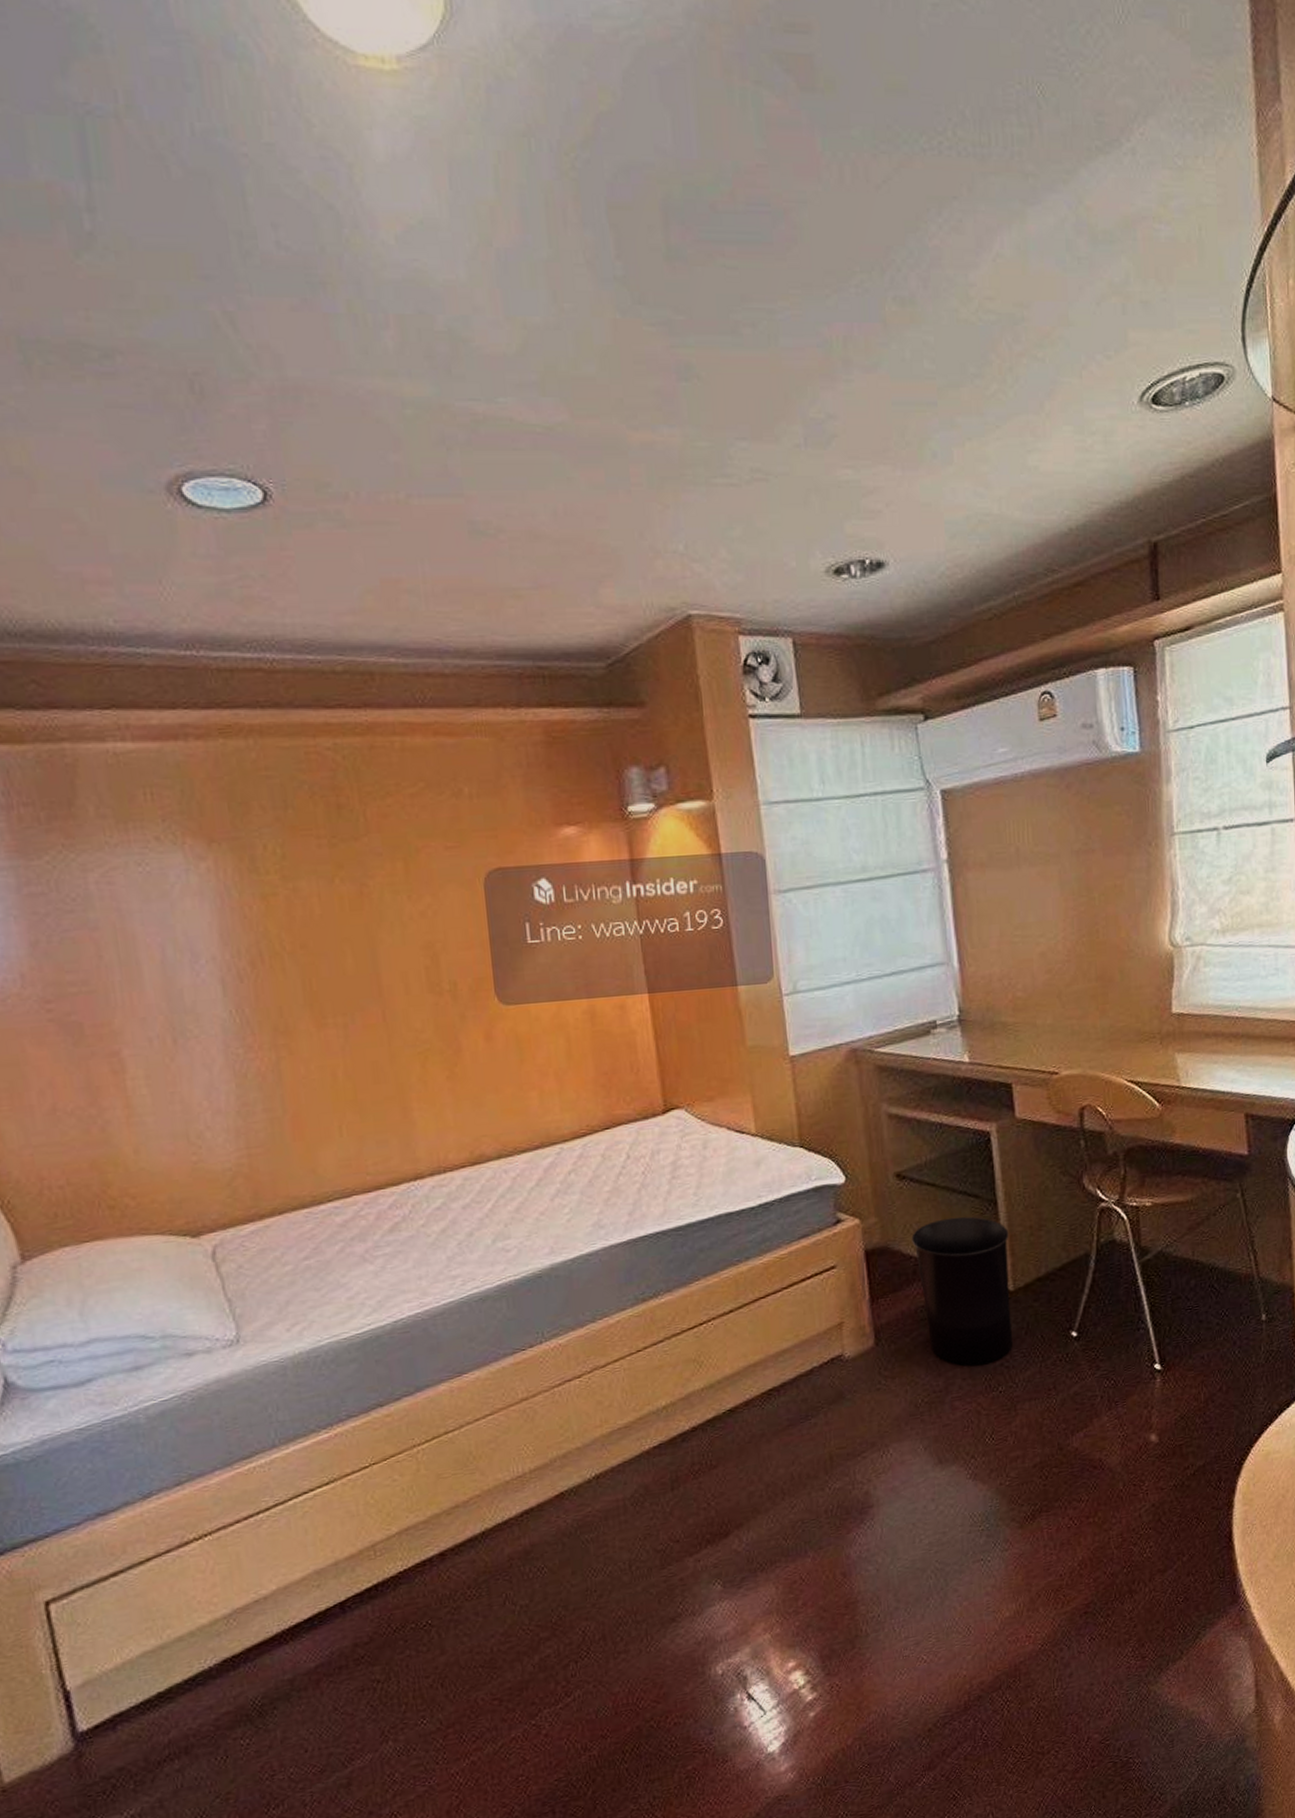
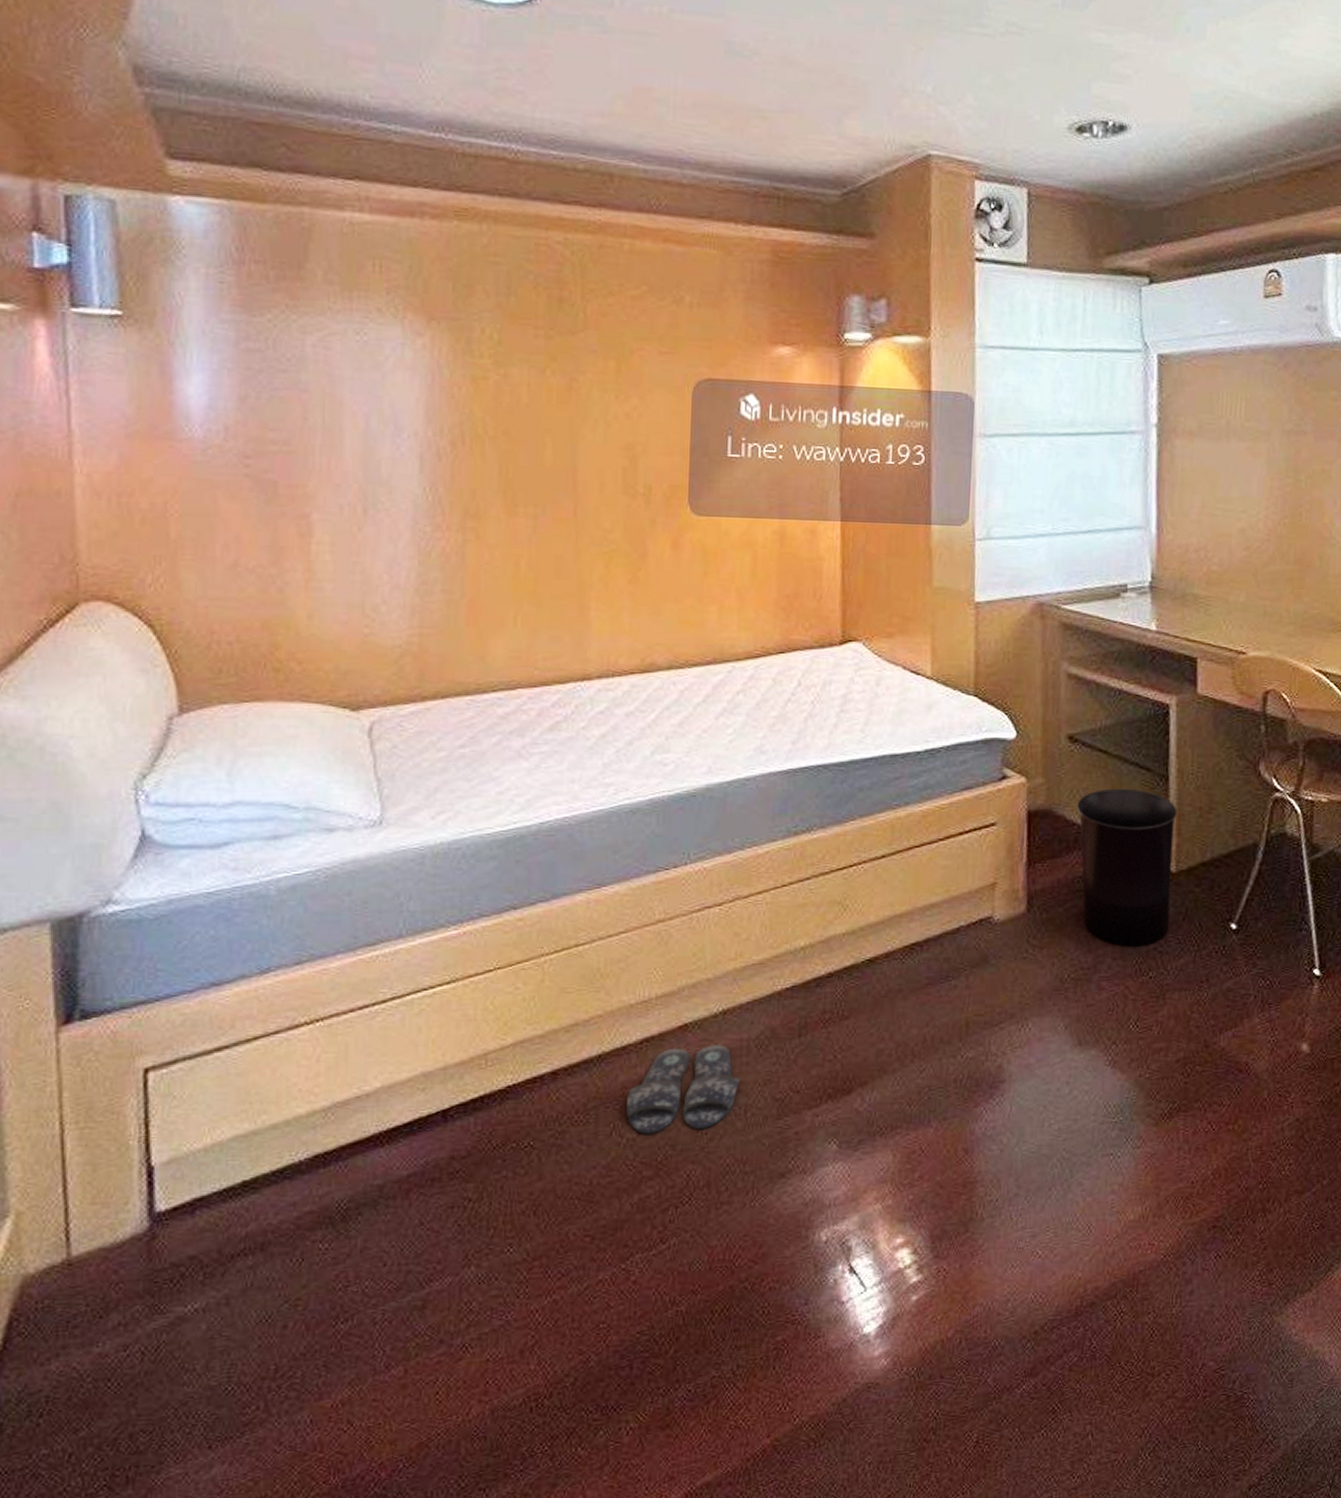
slippers: none [514,1507,621,1600] -> present [625,1045,741,1135]

